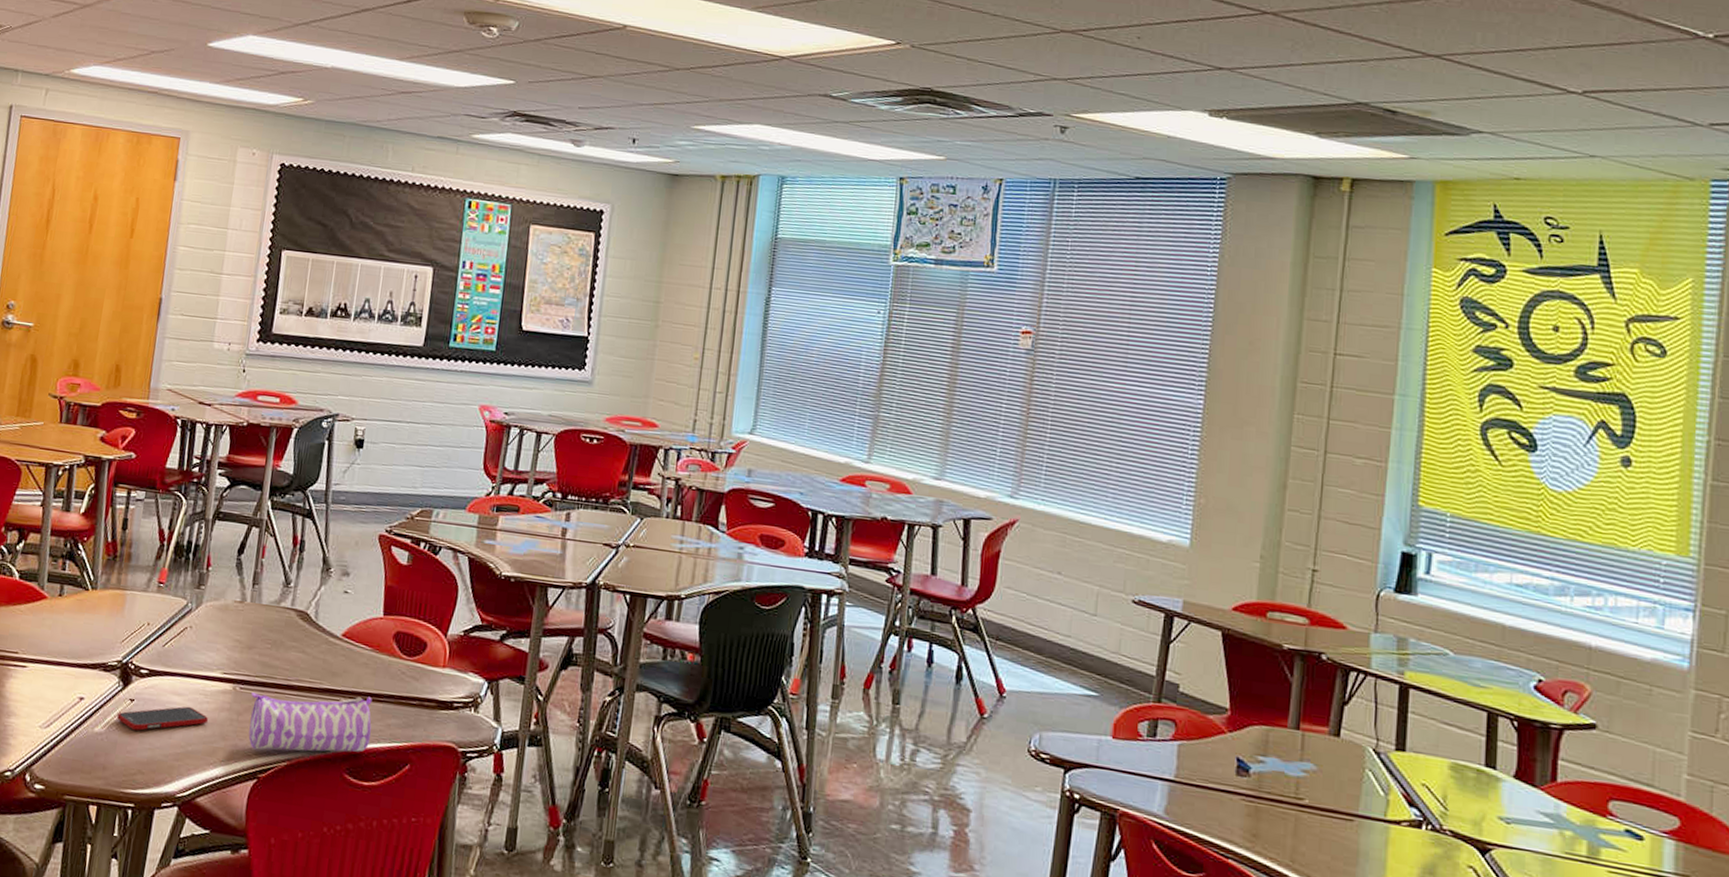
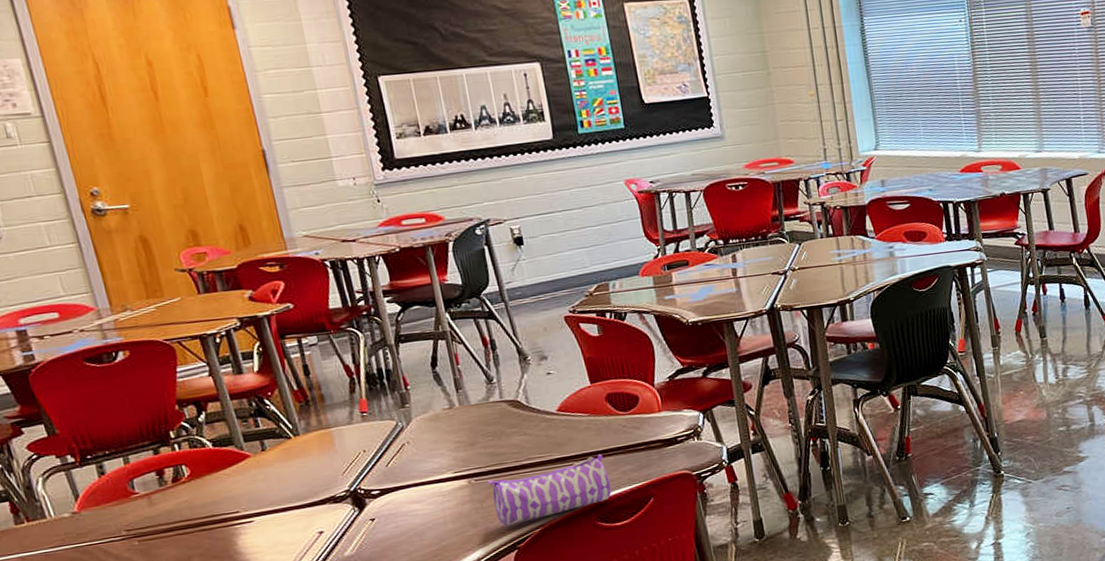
cell phone: present [117,706,208,731] -> none [363,509,454,544]

